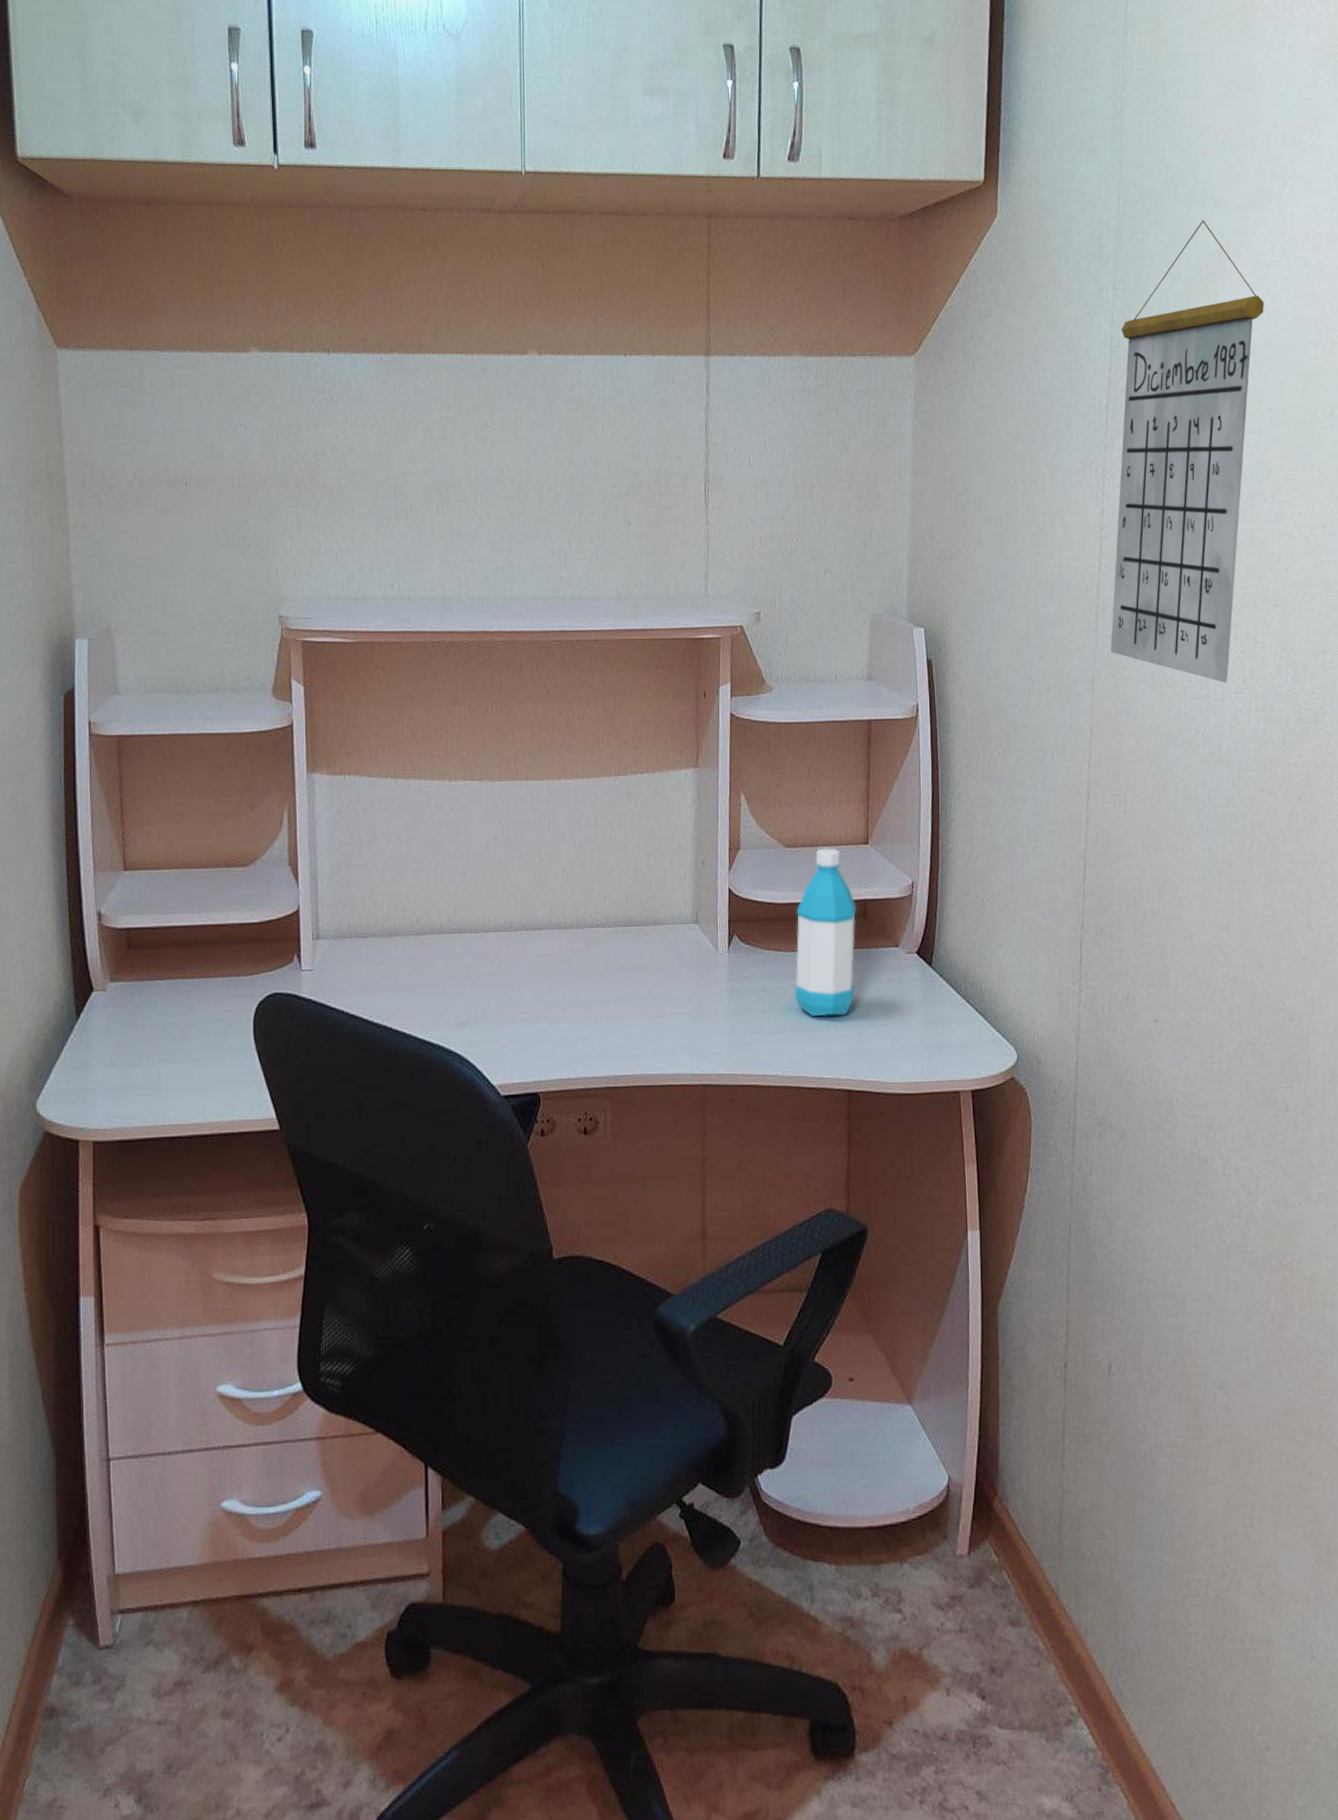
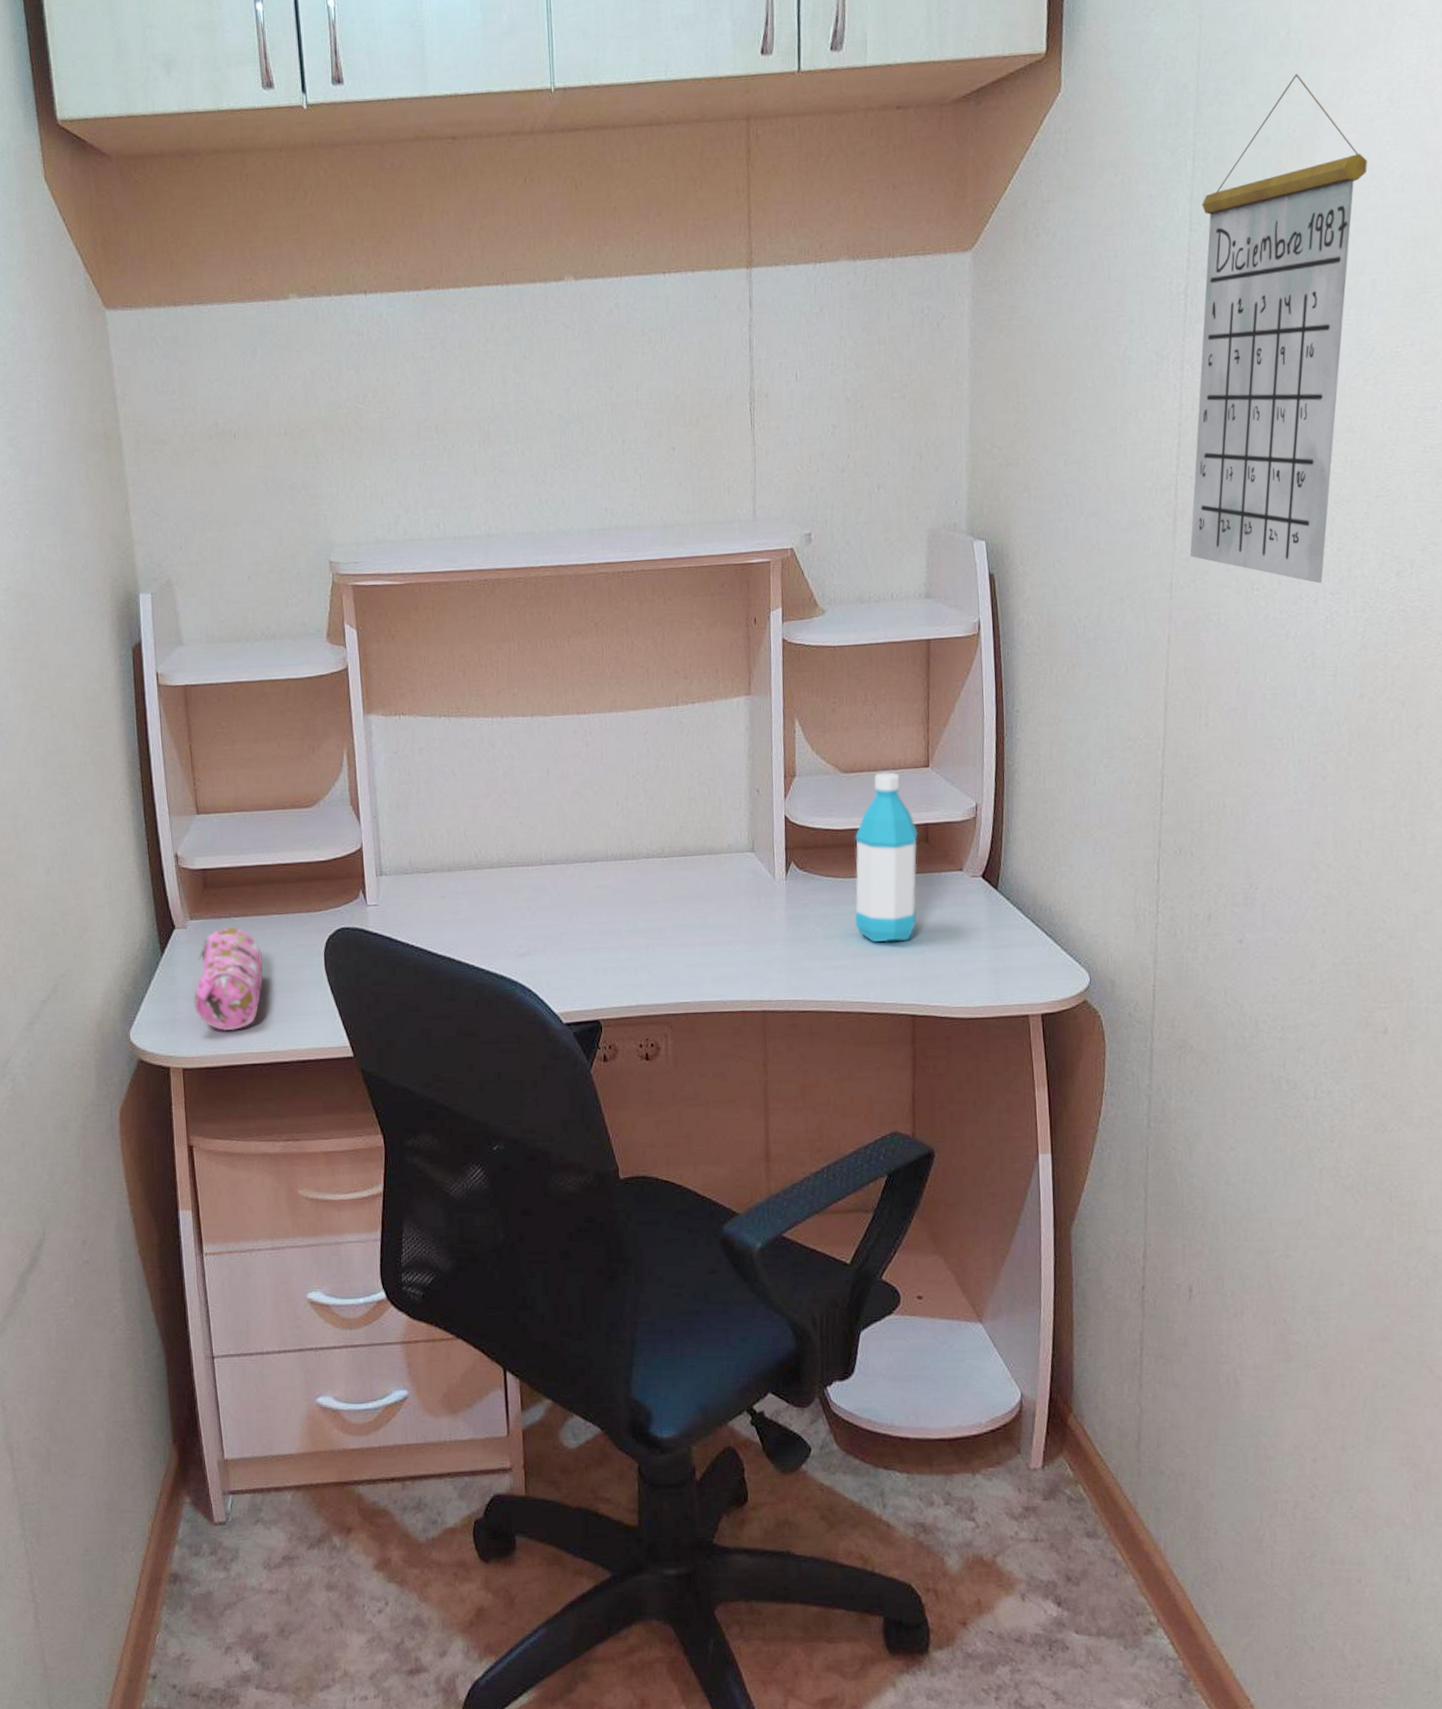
pencil case: none [108,990,186,1102] -> present [193,927,263,1031]

